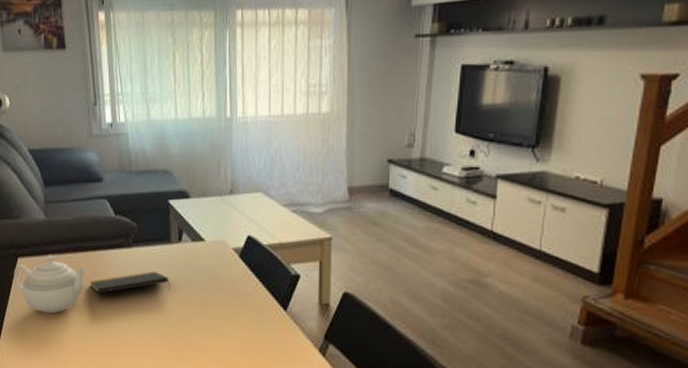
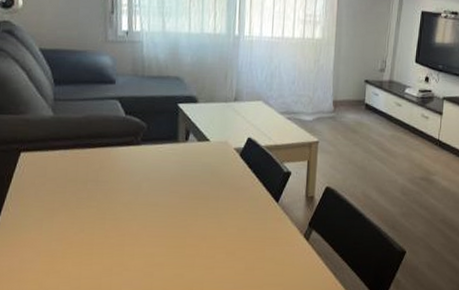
teapot: present [14,255,85,314] -> none [15,150,92,207]
notepad: present [90,271,170,294] -> none [96,167,175,188]

